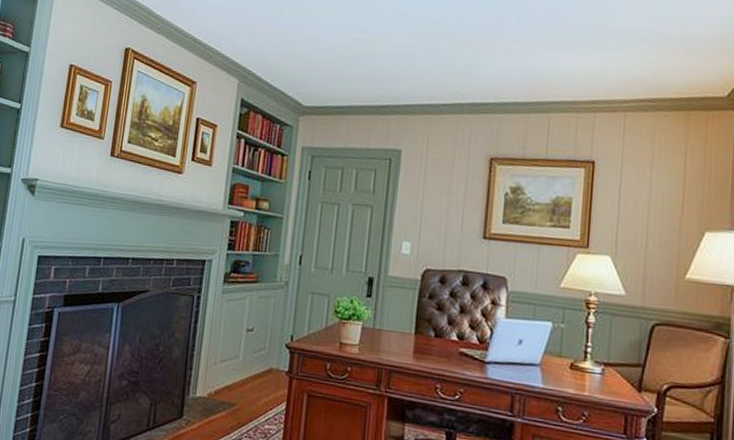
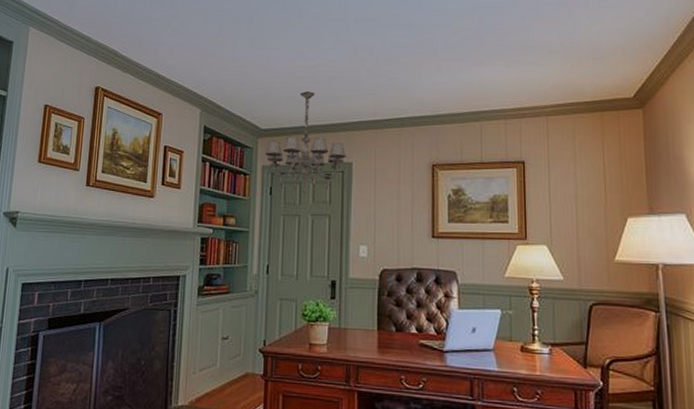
chandelier: none [306,67,396,181] -> present [265,91,347,194]

